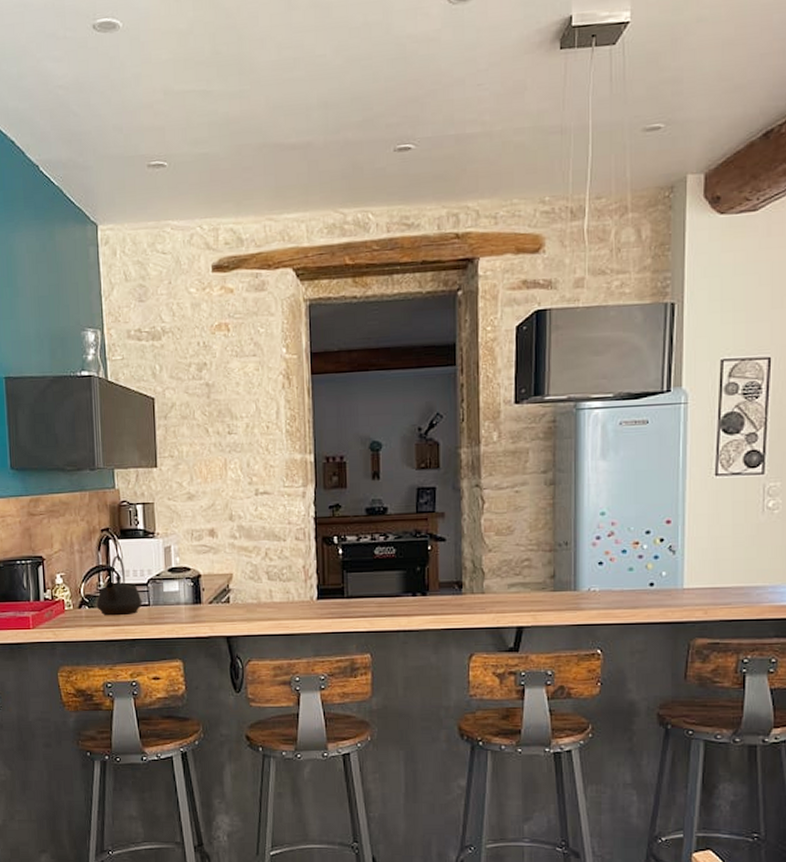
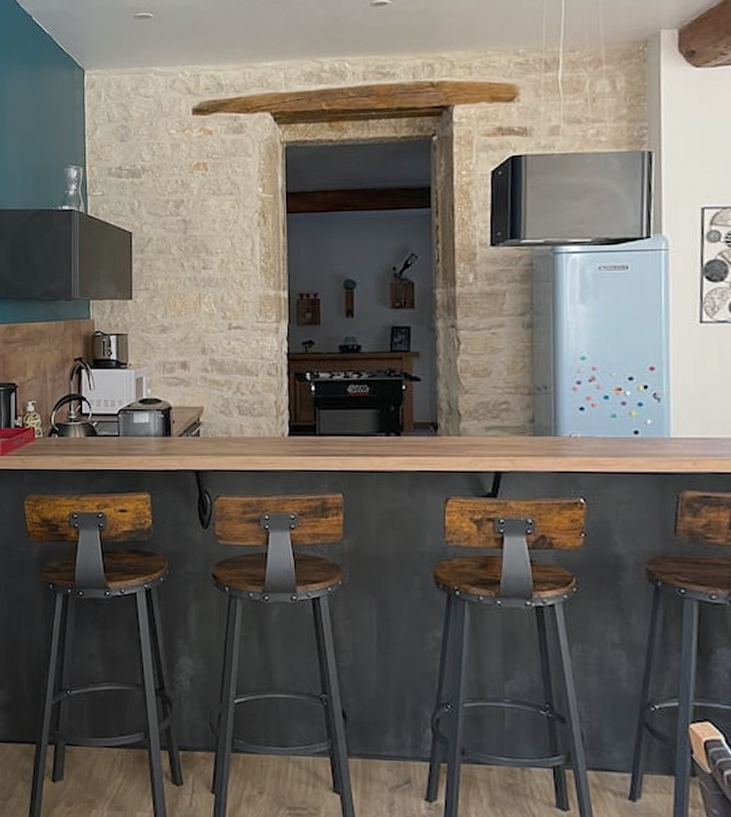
kettle: present [96,555,142,616] -> none [66,385,112,446]

